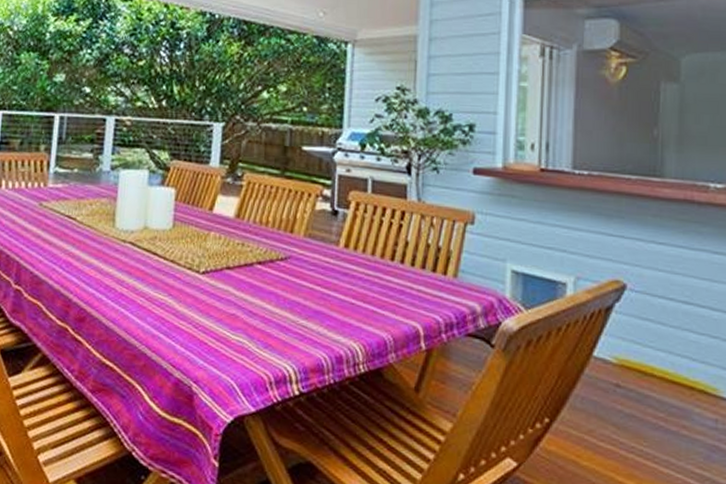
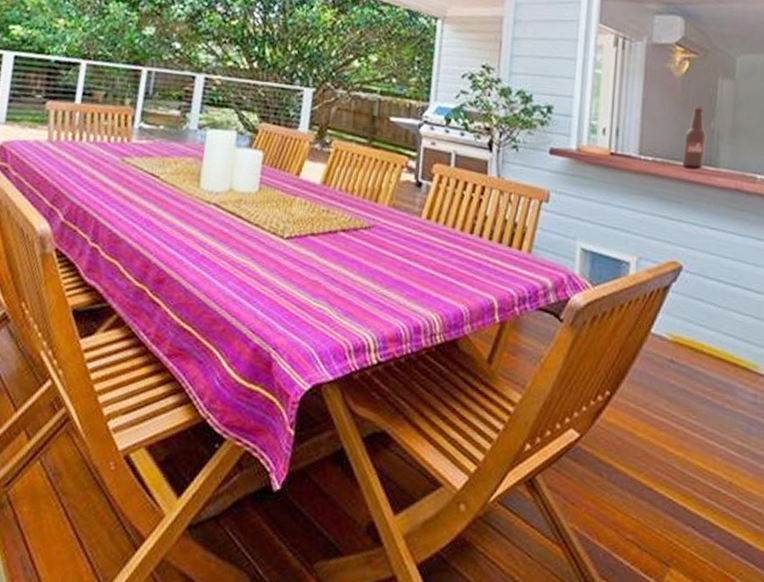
beer bottle: none [621,114,648,183] -> present [681,106,706,171]

